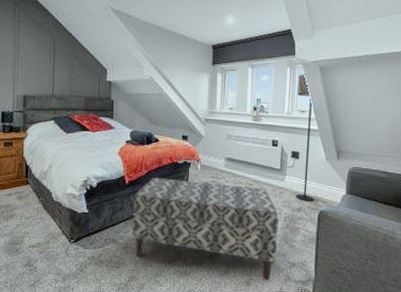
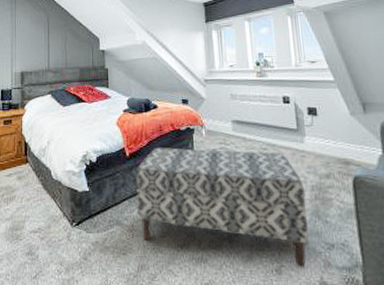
floor lamp: present [296,74,314,202] -> none [301,21,344,166]

